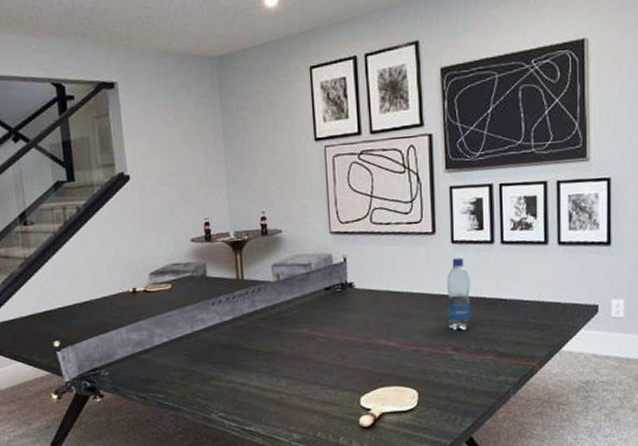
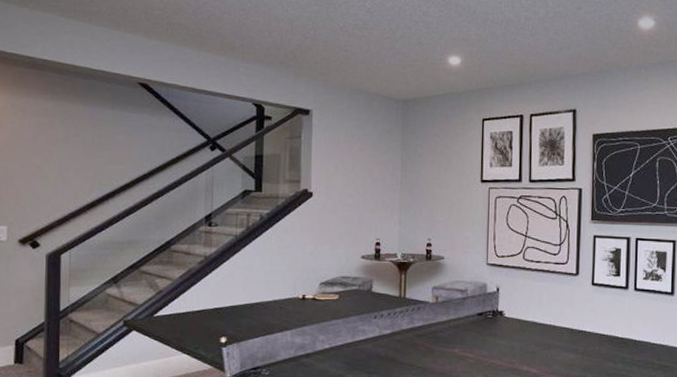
bottle: present [446,257,472,331] -> none [584,299,606,364]

